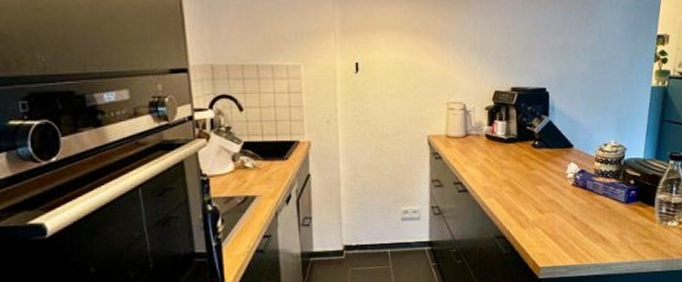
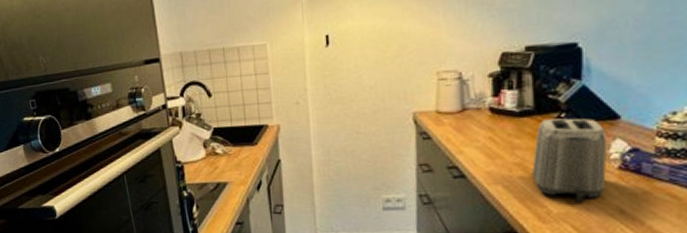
toaster: none [516,145,566,212] -> present [532,118,608,203]

